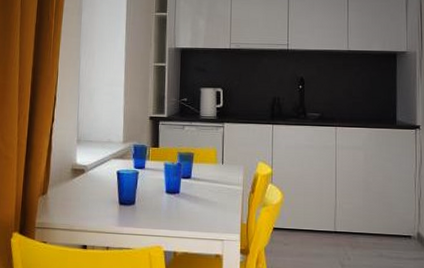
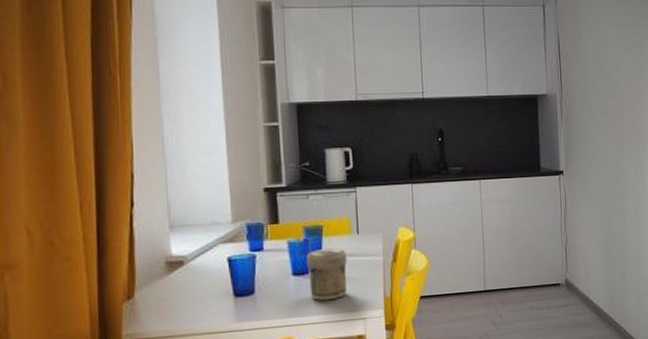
jar: none [178,173,212,219] -> present [307,248,348,301]

